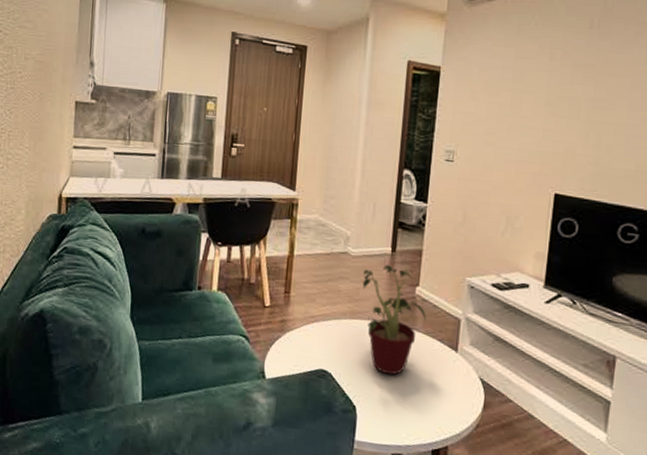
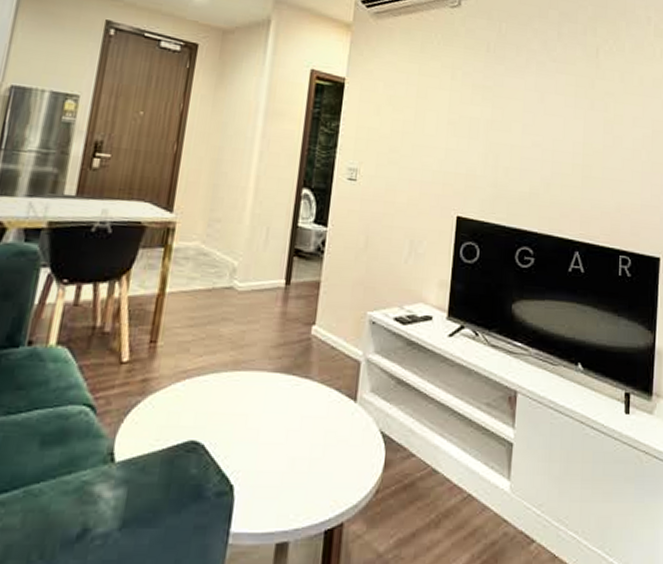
potted plant: present [363,264,426,375] -> none [249,299,323,439]

